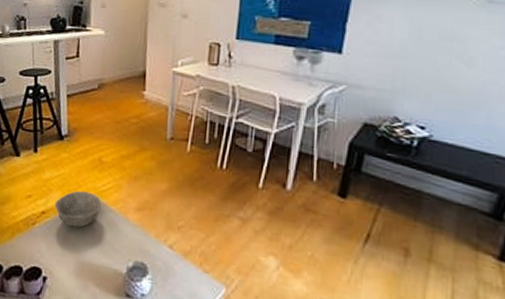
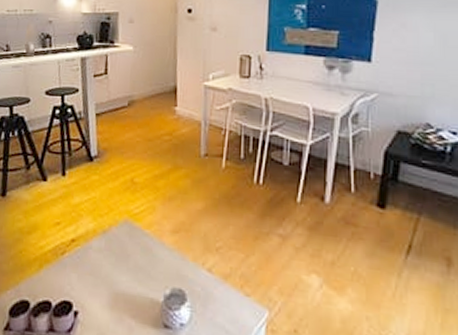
bowl: present [54,190,101,228] -> none [85,214,134,255]

